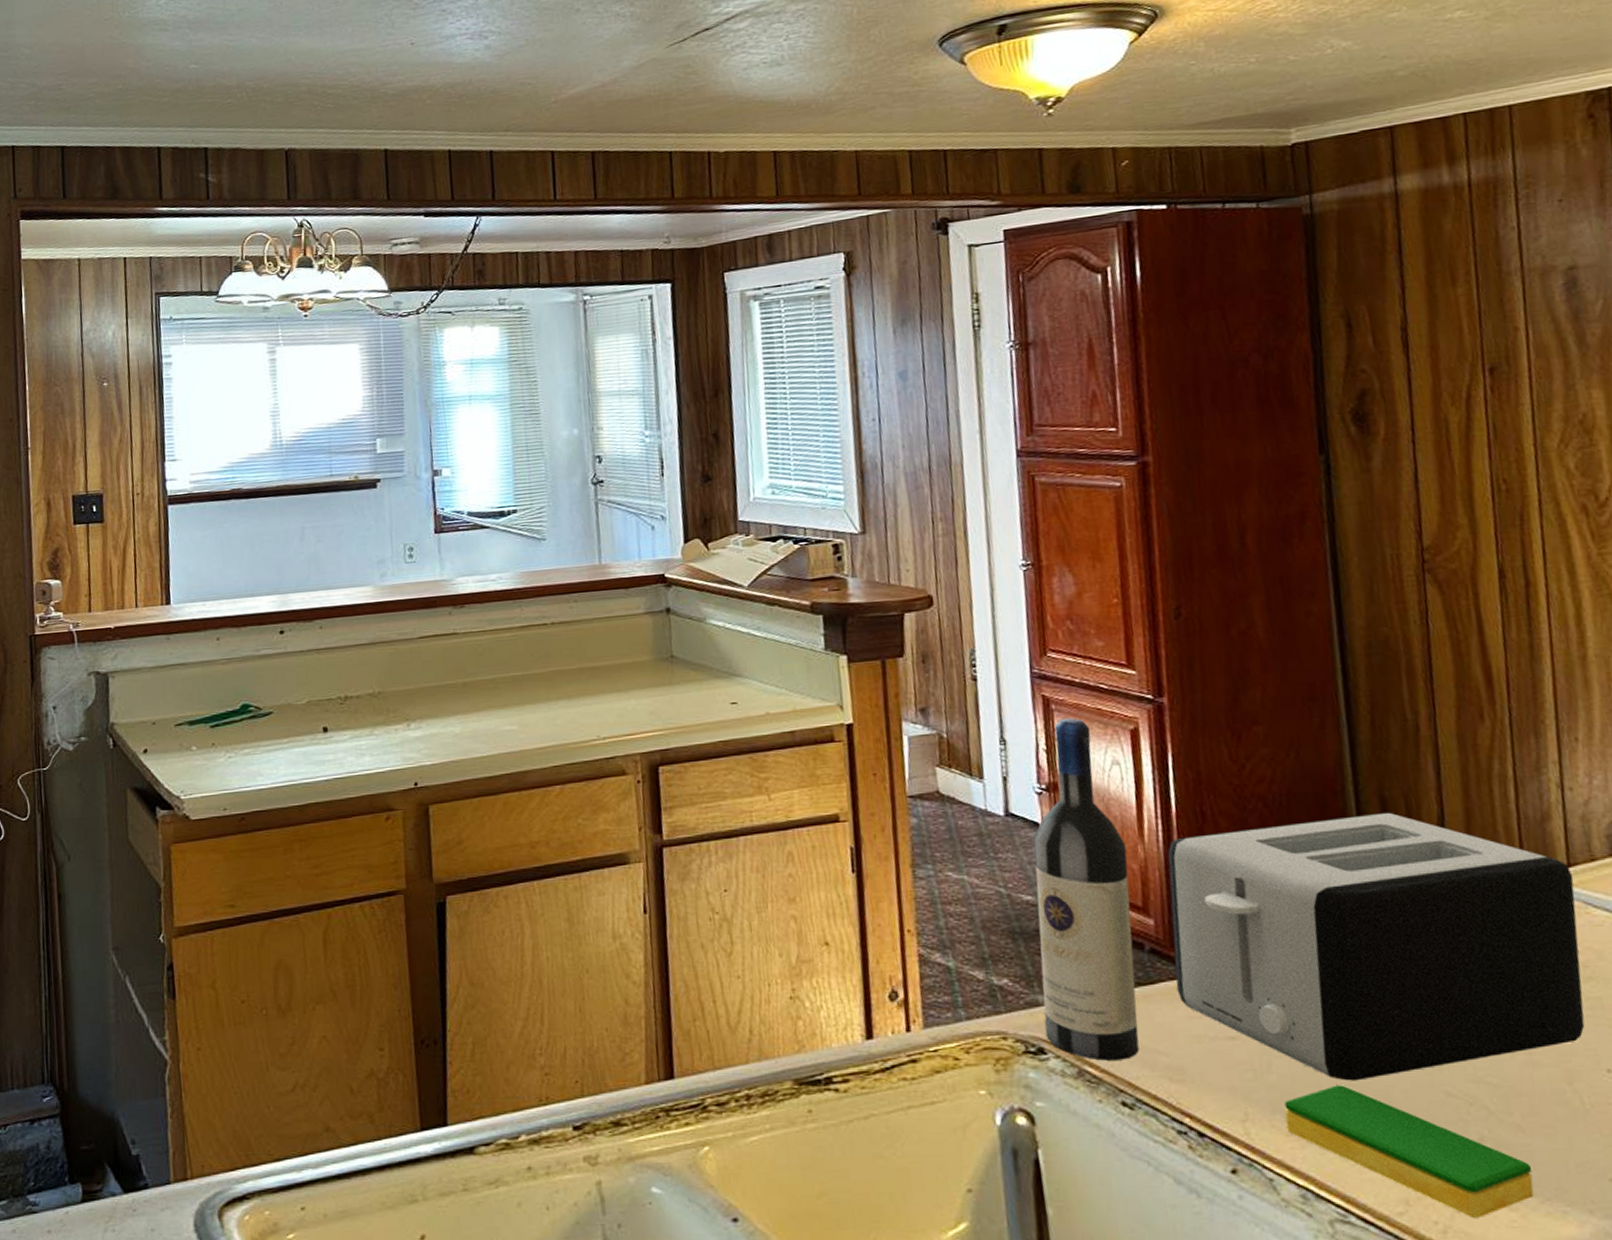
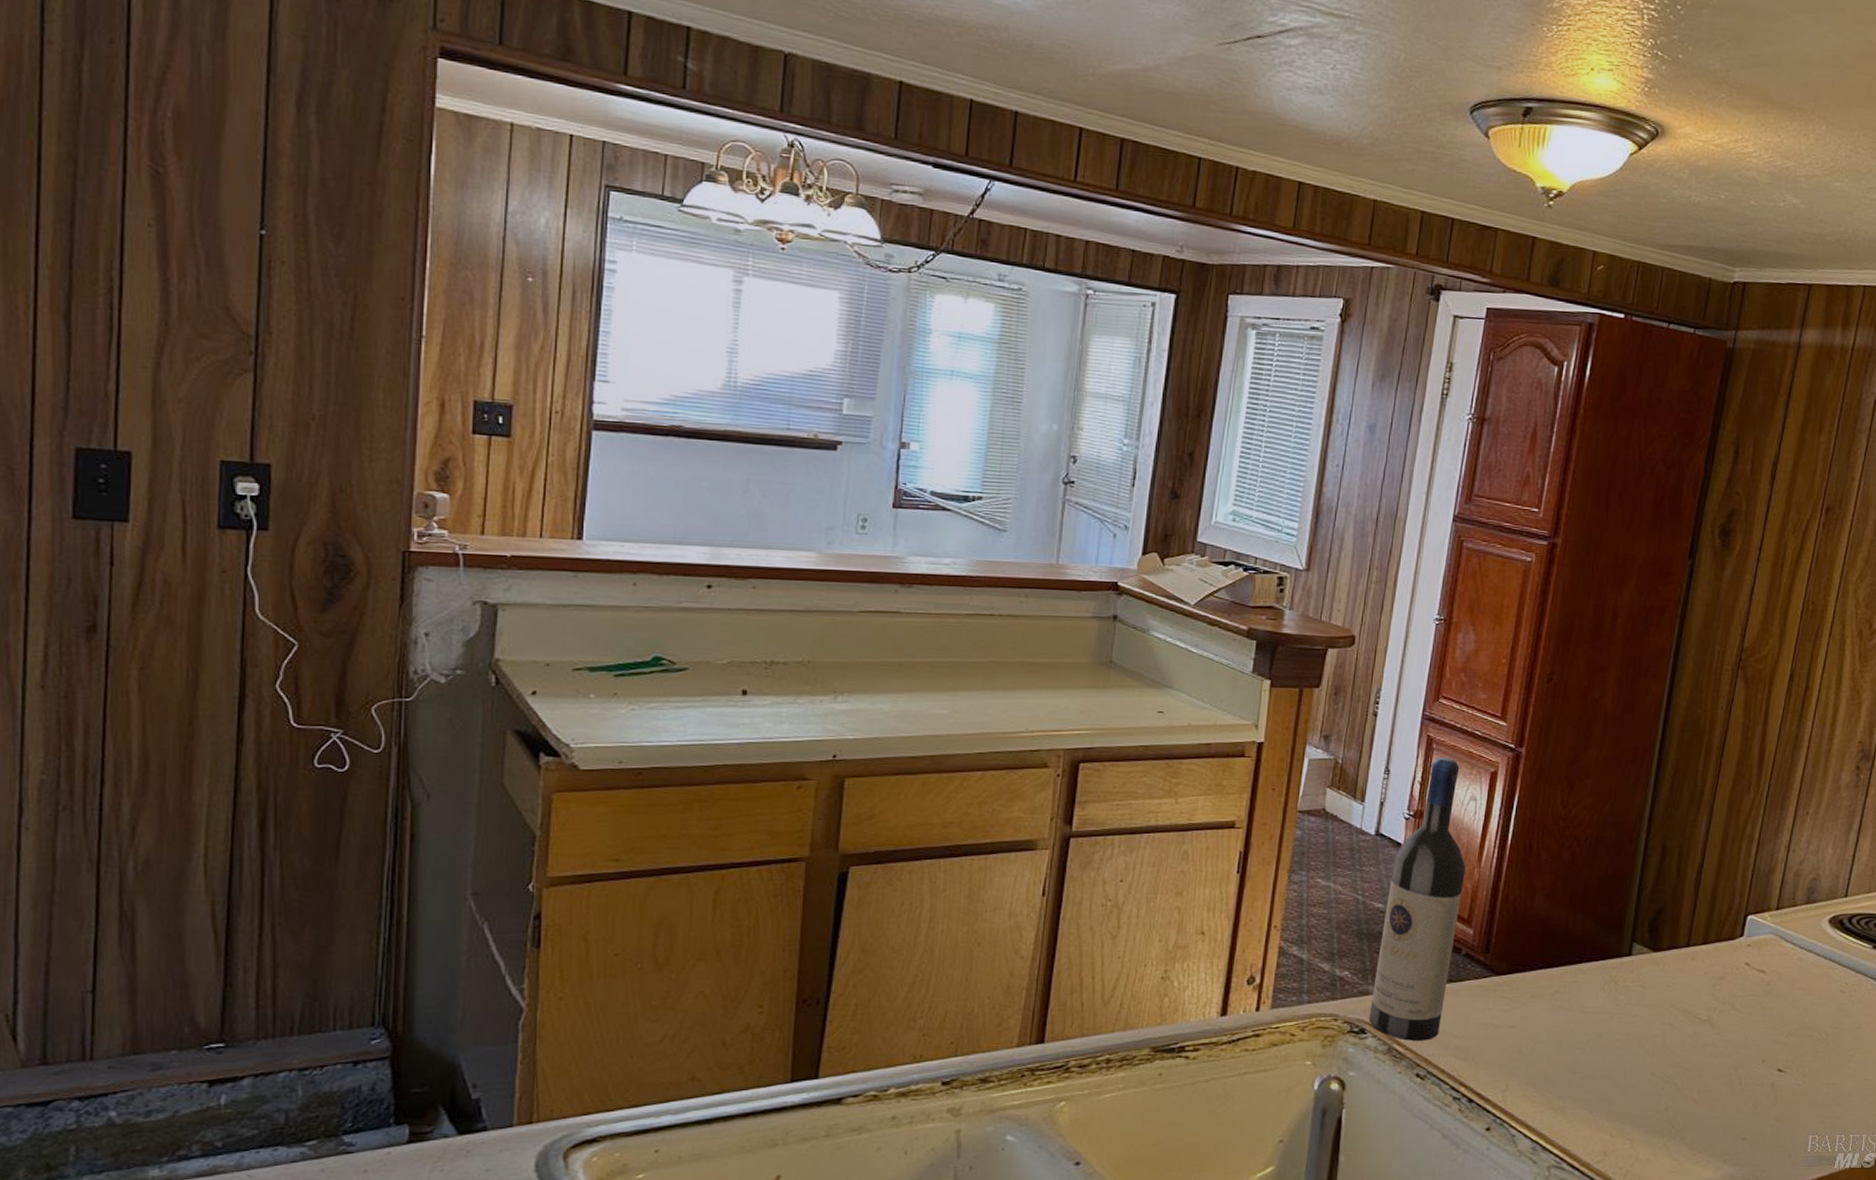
toaster: present [1168,812,1585,1081] -> none [1478,857,1778,1063]
dish sponge: present [1284,1085,1534,1218] -> none [1534,1065,1694,1165]

